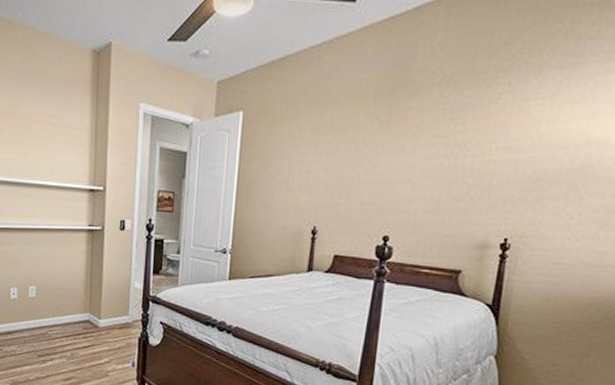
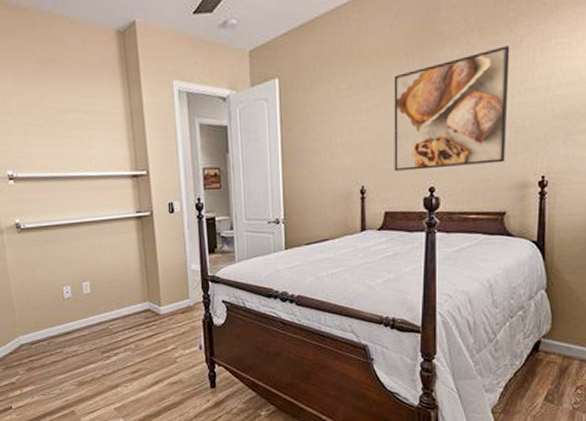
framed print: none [349,102,486,220] -> present [394,45,510,171]

